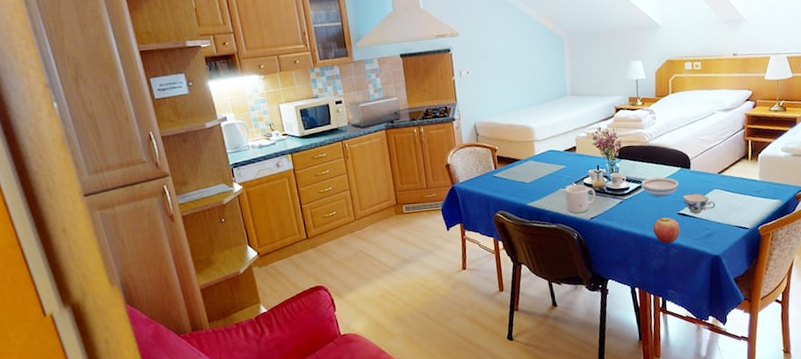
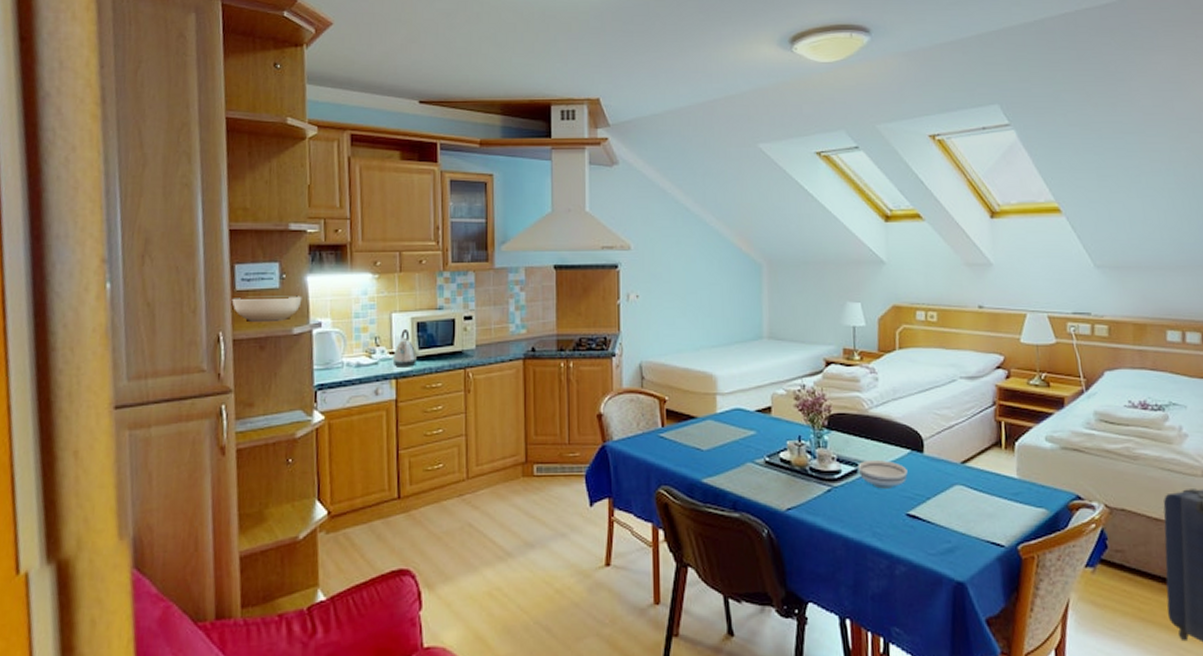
bowl: none [153,98,208,123] -> present [231,295,302,323]
kettle: none [285,116,305,145] -> present [392,330,418,367]
toaster: present [347,96,401,129] -> none [478,316,545,355]
mug: present [565,184,596,214] -> none [754,459,795,501]
fruit: present [652,217,681,244] -> none [871,518,910,556]
teacup: present [683,192,716,214] -> none [913,486,959,518]

